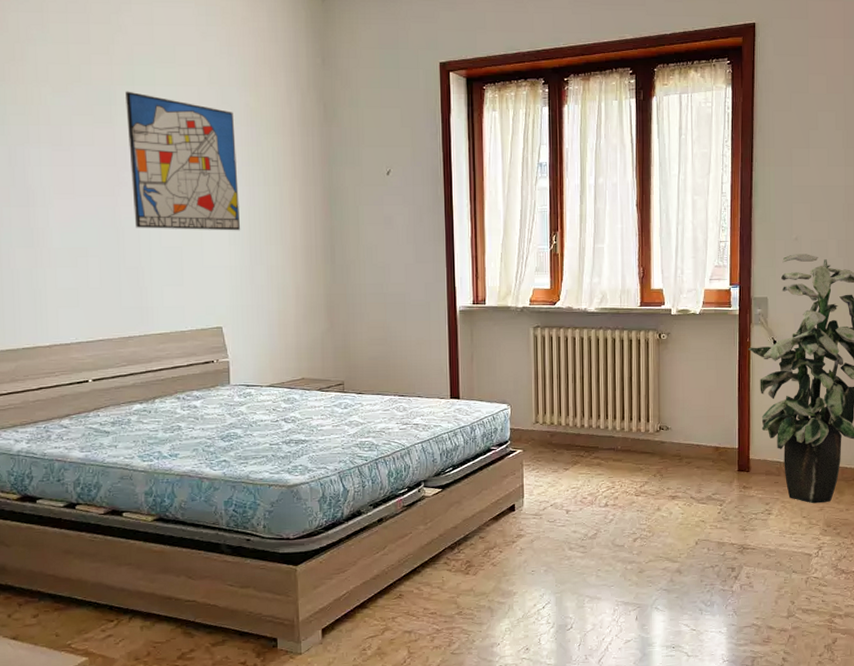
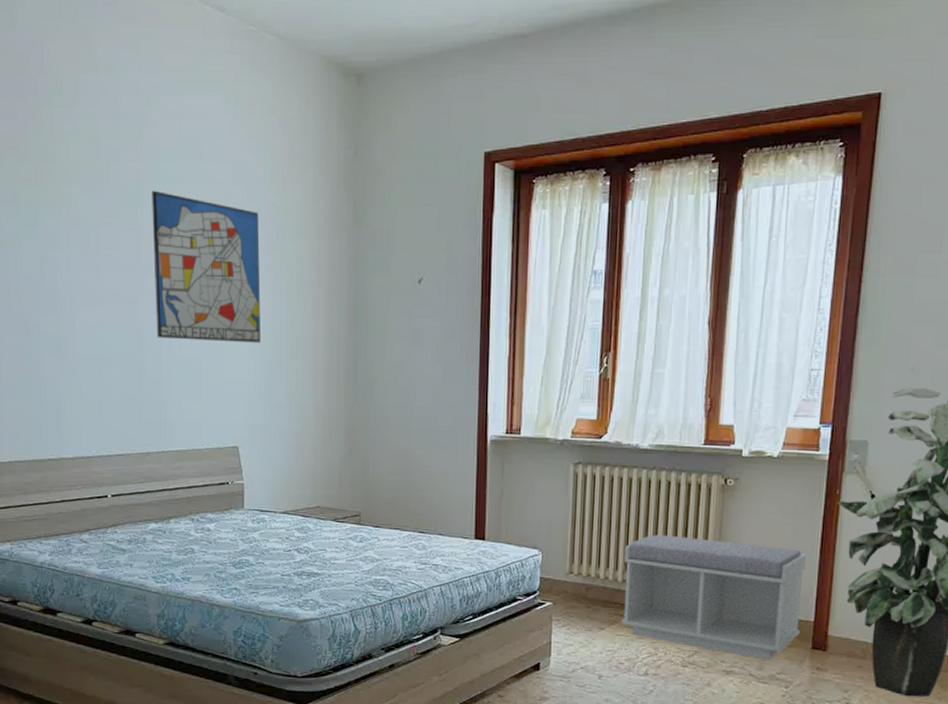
bench: none [582,384,728,484] -> present [620,535,806,661]

